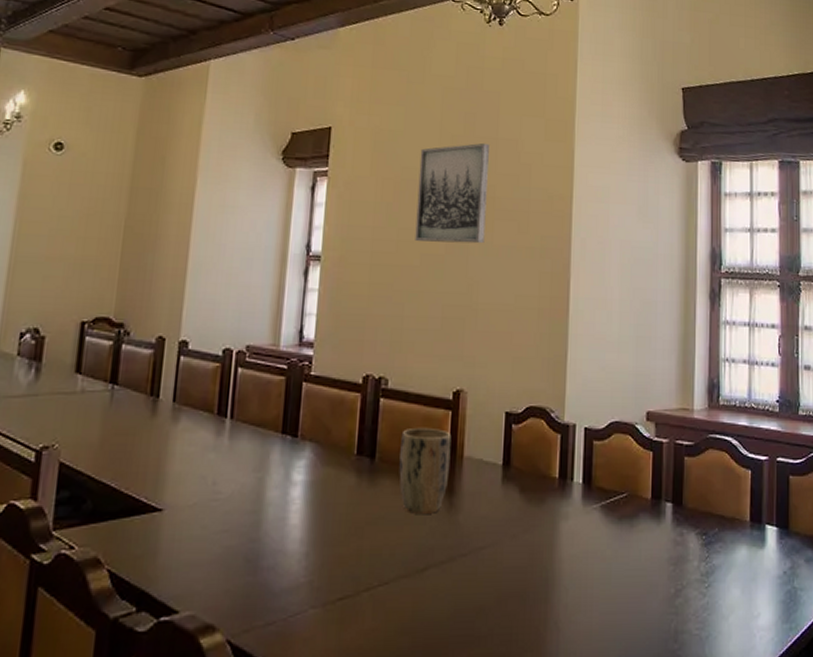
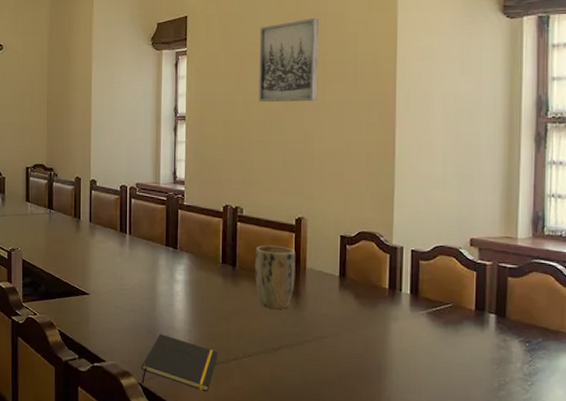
notepad: none [231,563,346,643] -> present [141,334,219,391]

